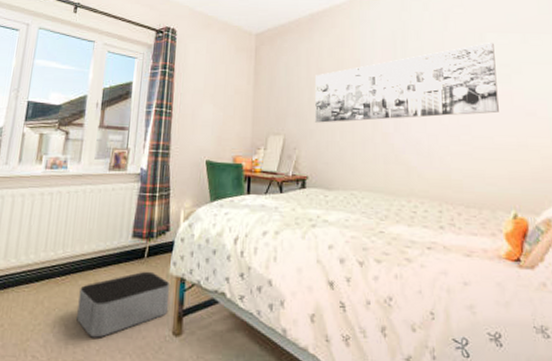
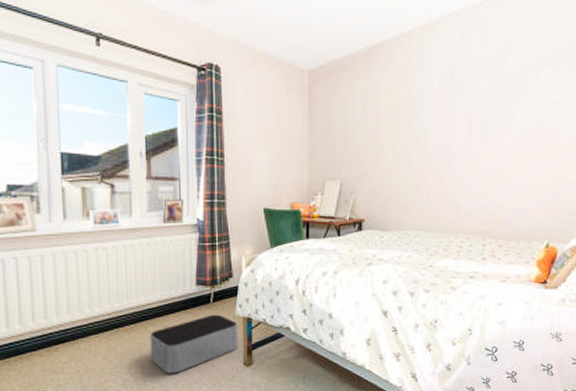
wall art: present [315,43,499,123] -> none [371,79,548,166]

